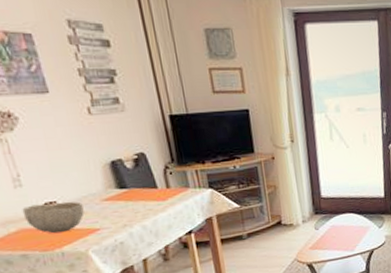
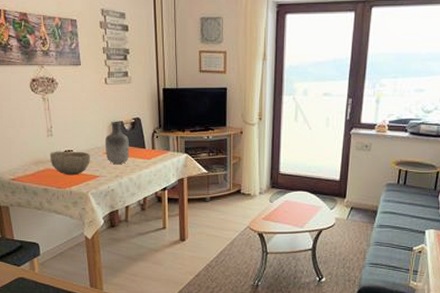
vase: none [100,159,138,211] -> present [104,121,130,164]

